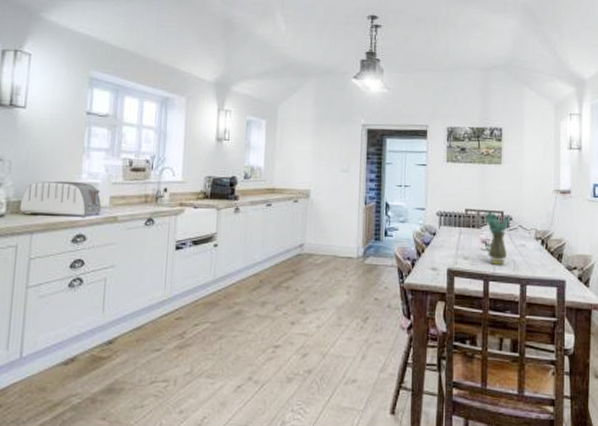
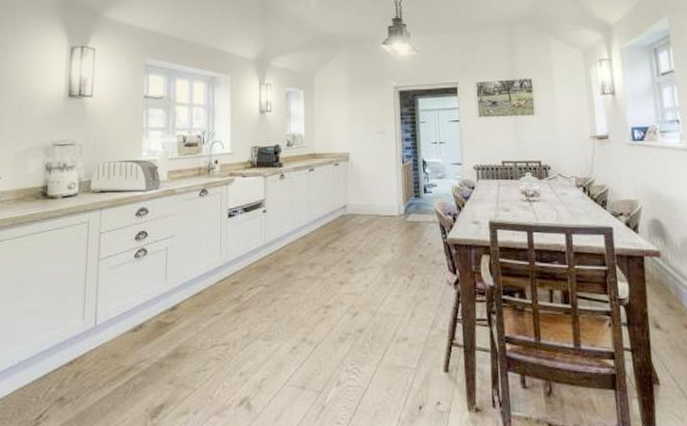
vase: present [485,210,508,265] -> none [522,161,550,215]

